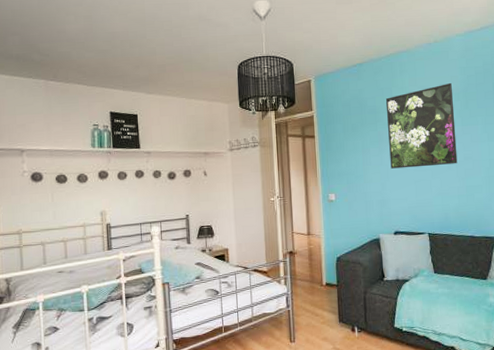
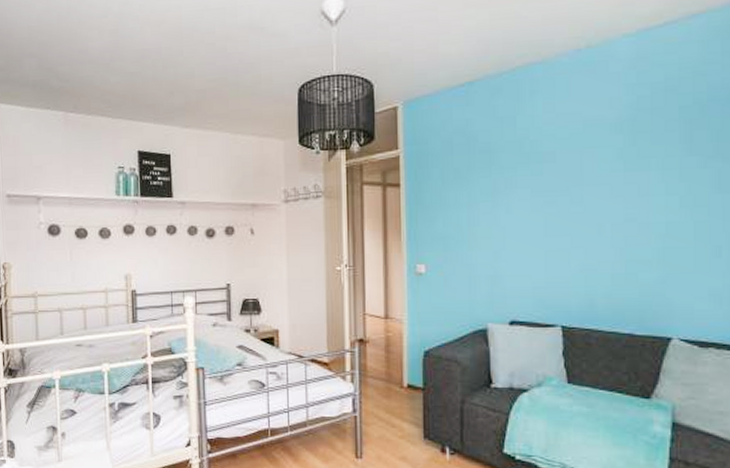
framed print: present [385,82,458,169] -> none [505,107,614,232]

